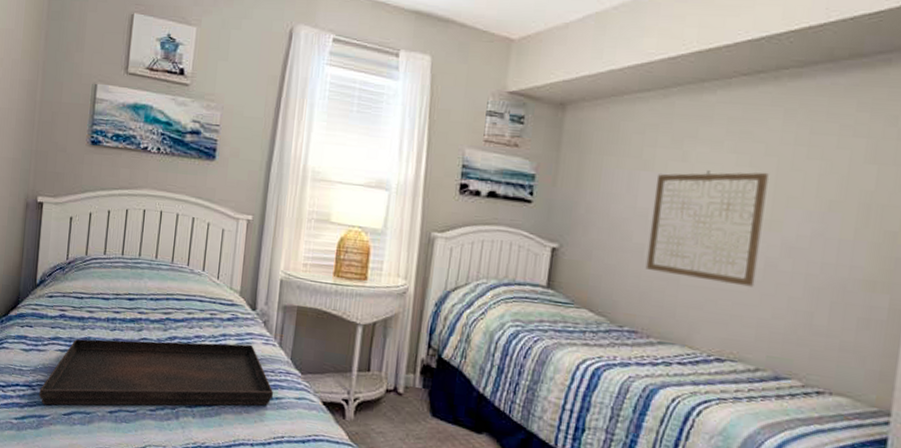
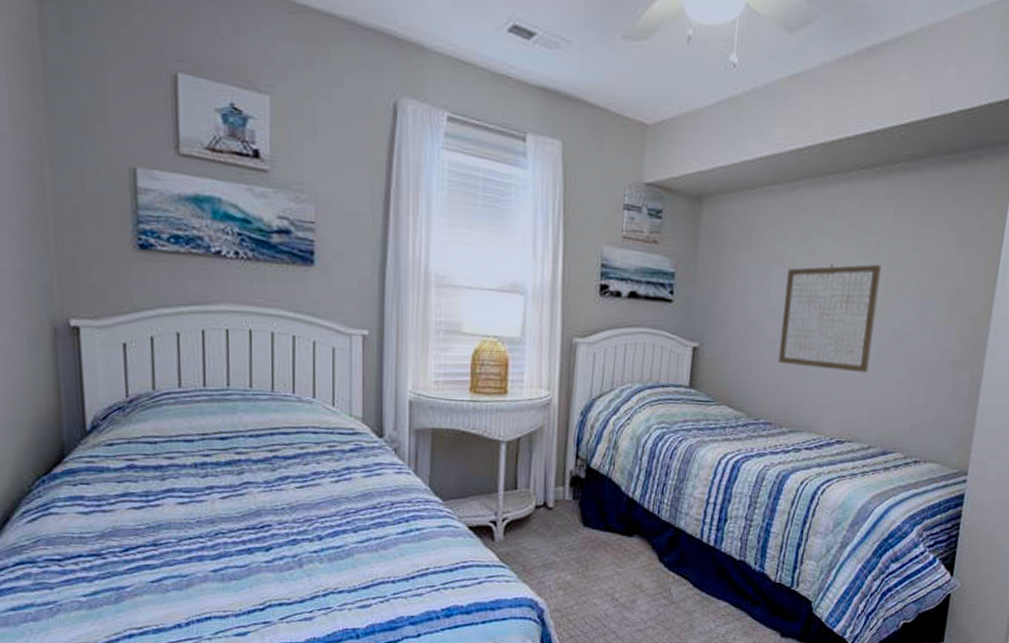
serving tray: present [39,338,273,406] -> none [112,475,412,574]

